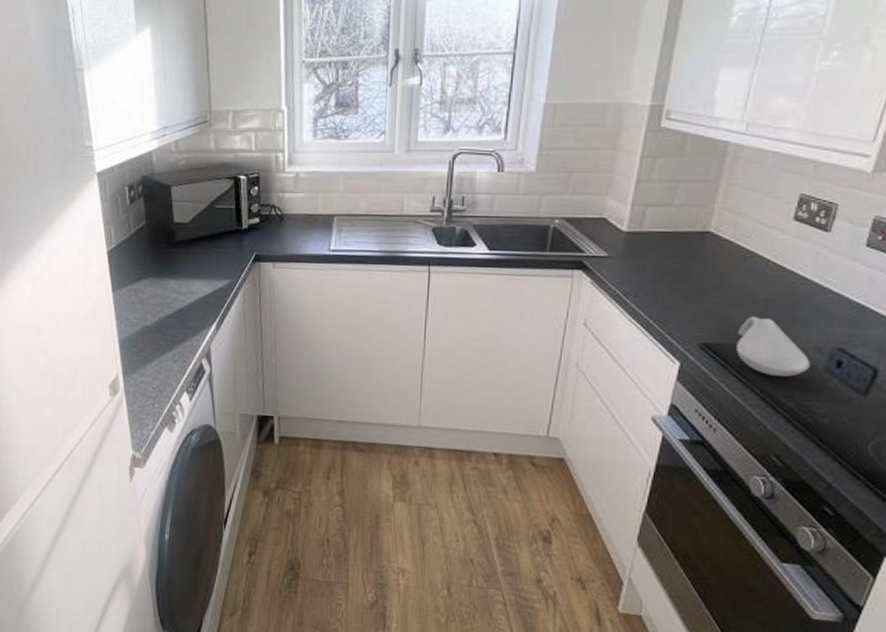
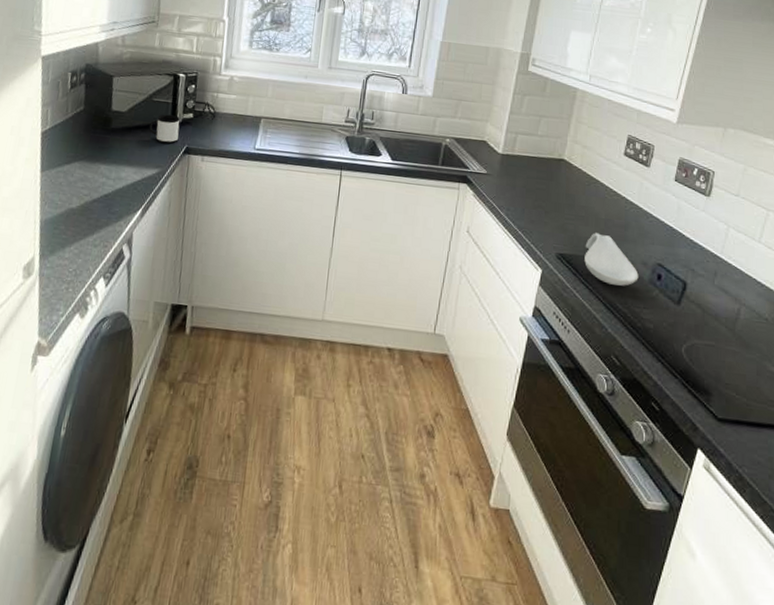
mug: none [215,221,246,253] -> present [149,114,180,144]

